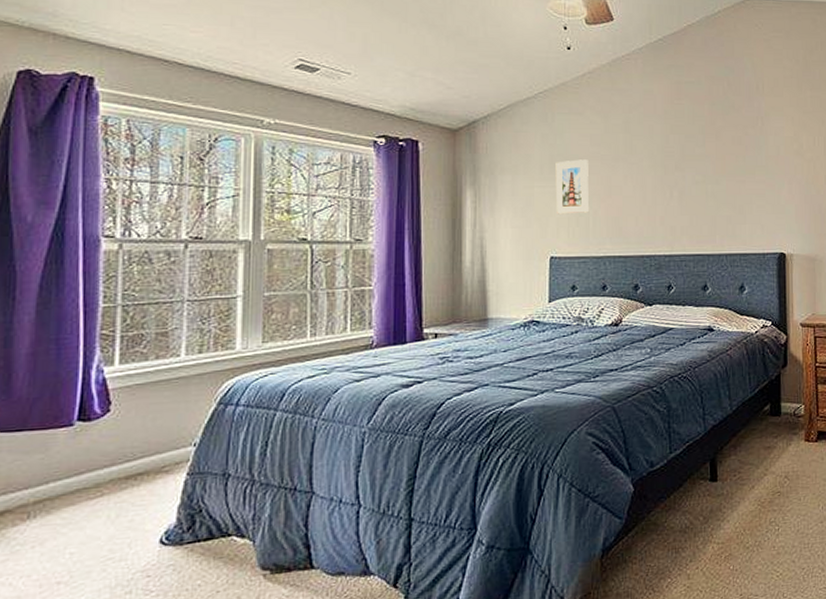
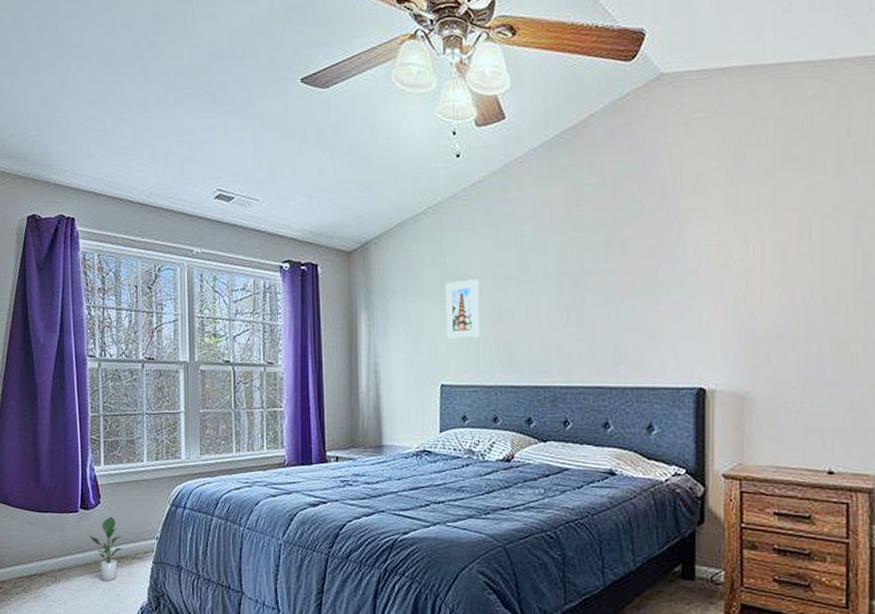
potted plant: none [90,426,143,508] -> present [89,516,123,582]

